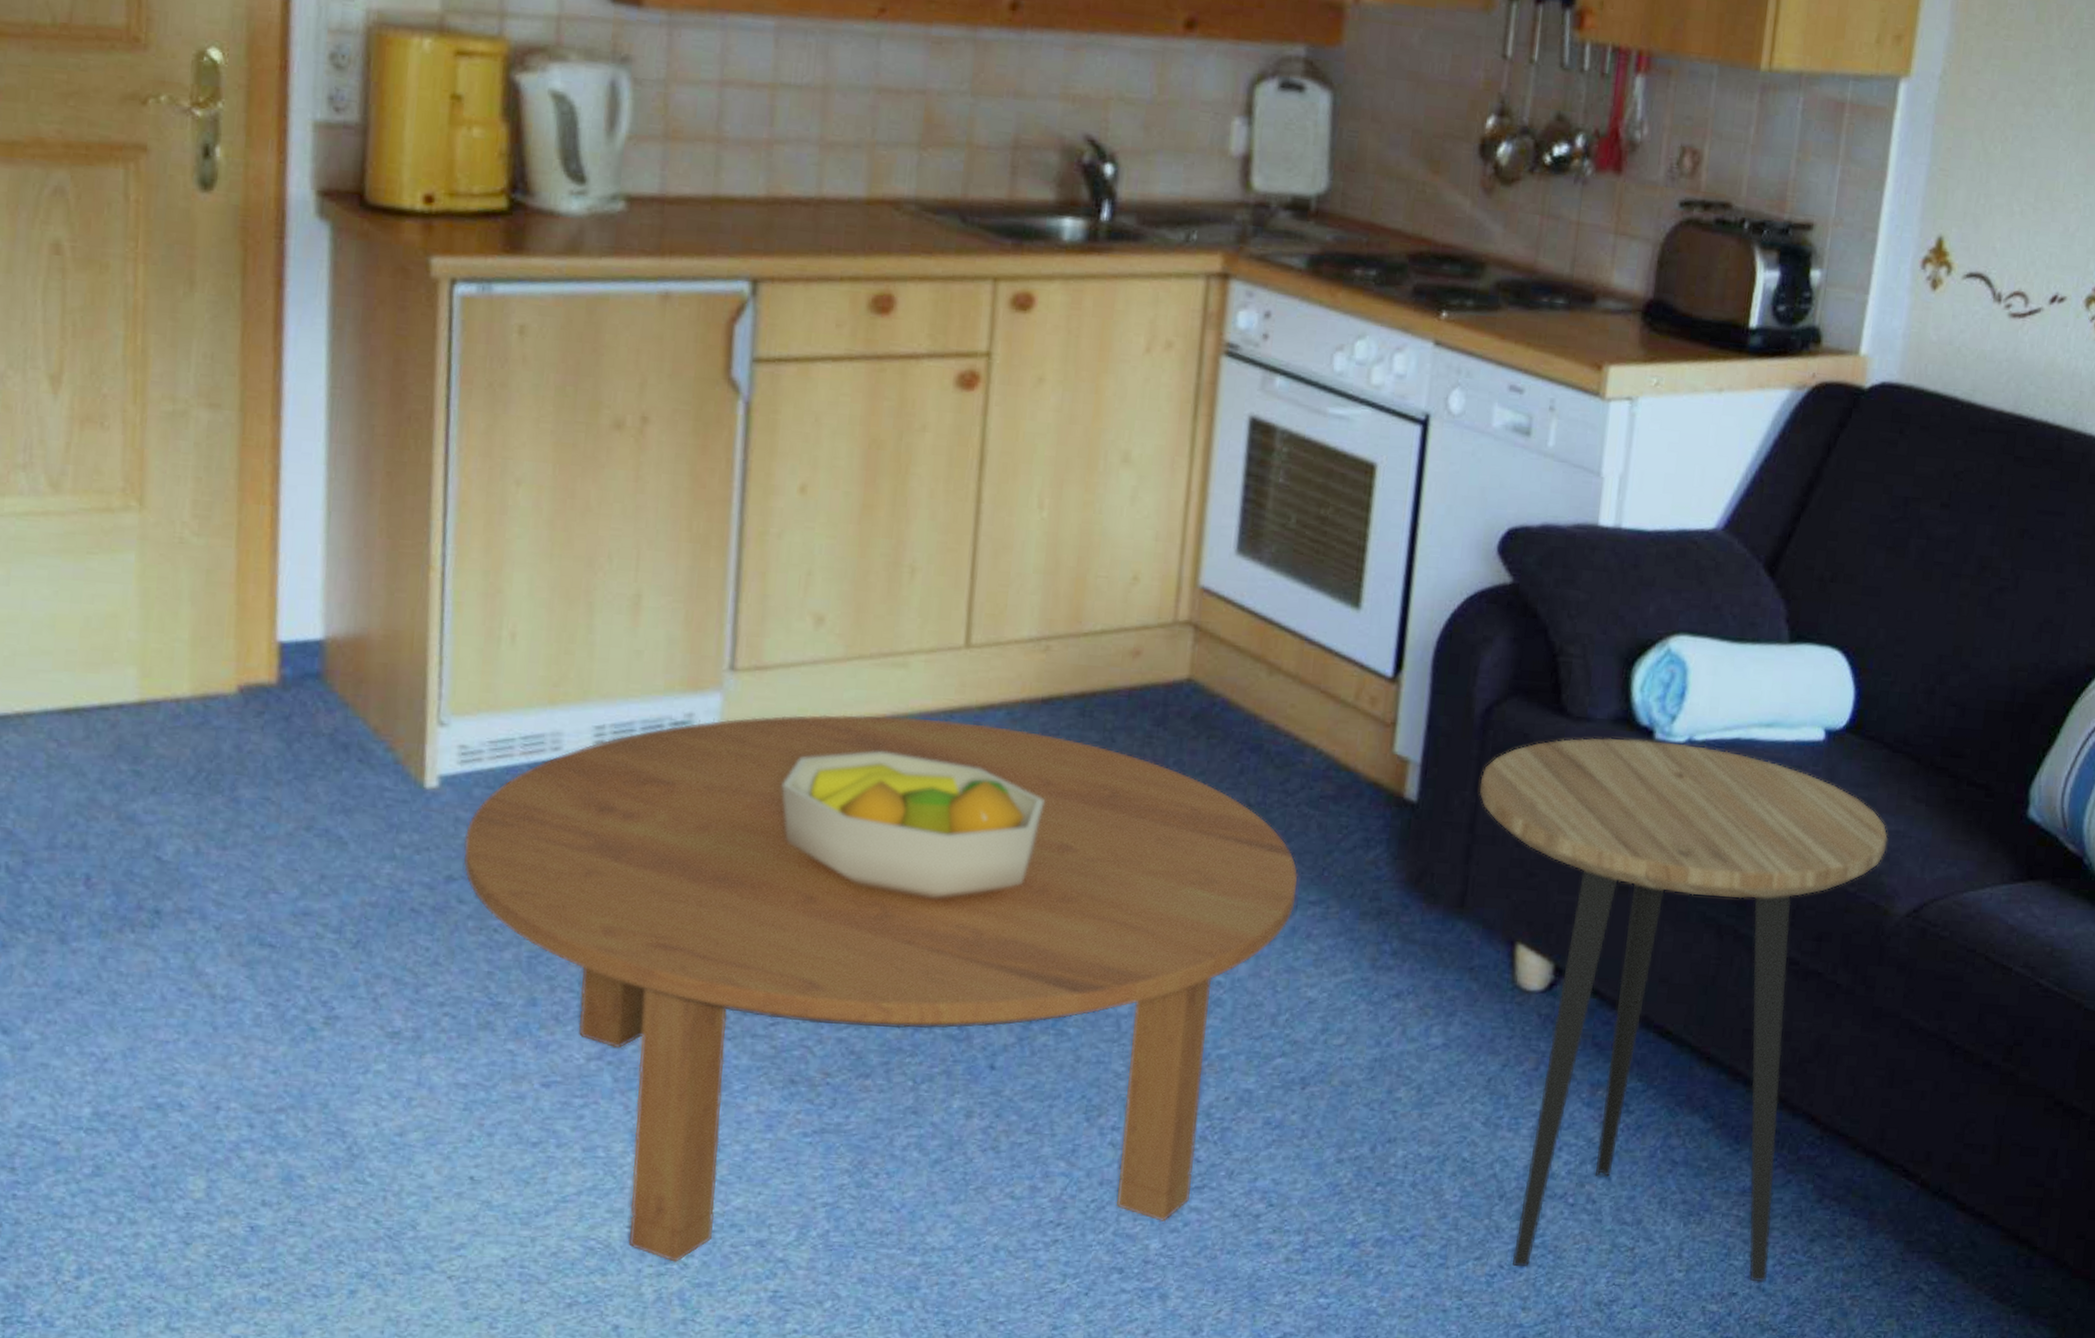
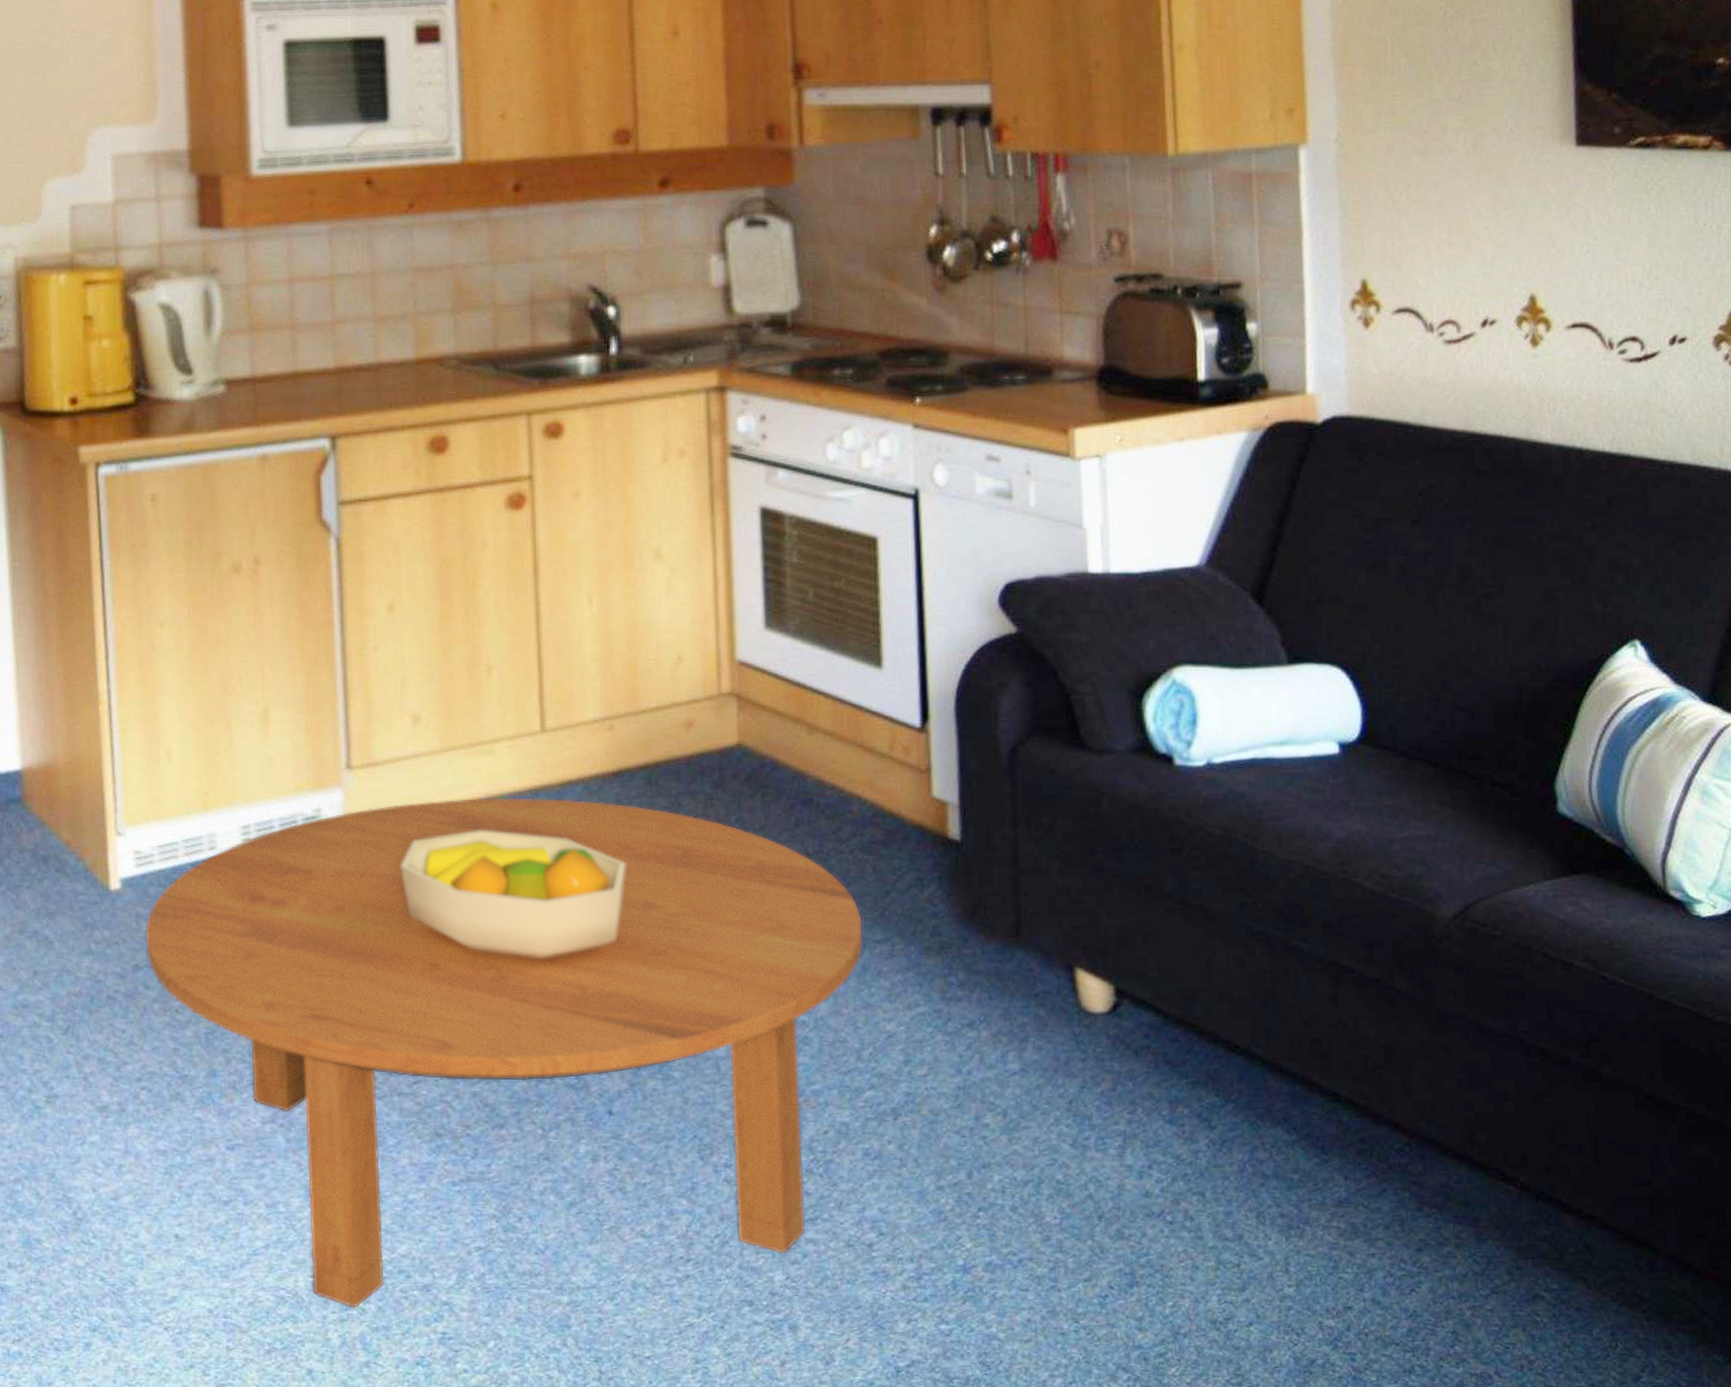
side table: present [1479,737,1888,1282] -> none [1016,767,1421,1295]

